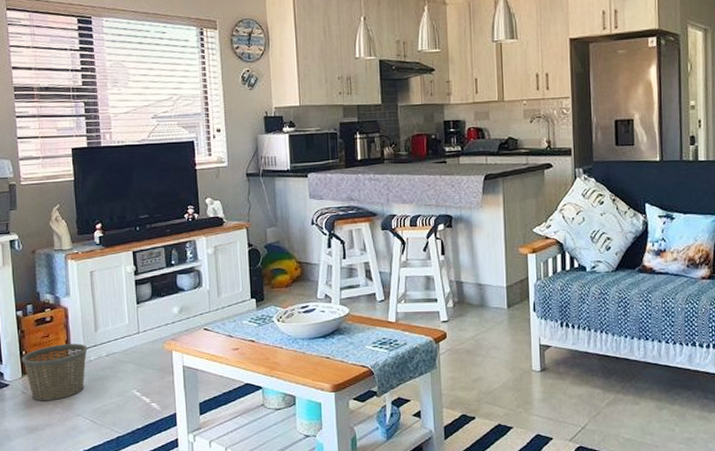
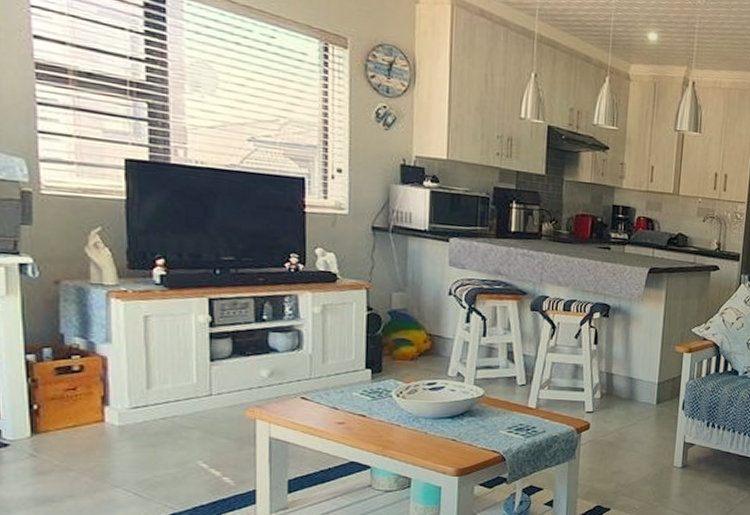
basket: present [21,343,88,401] -> none [31,400,134,468]

